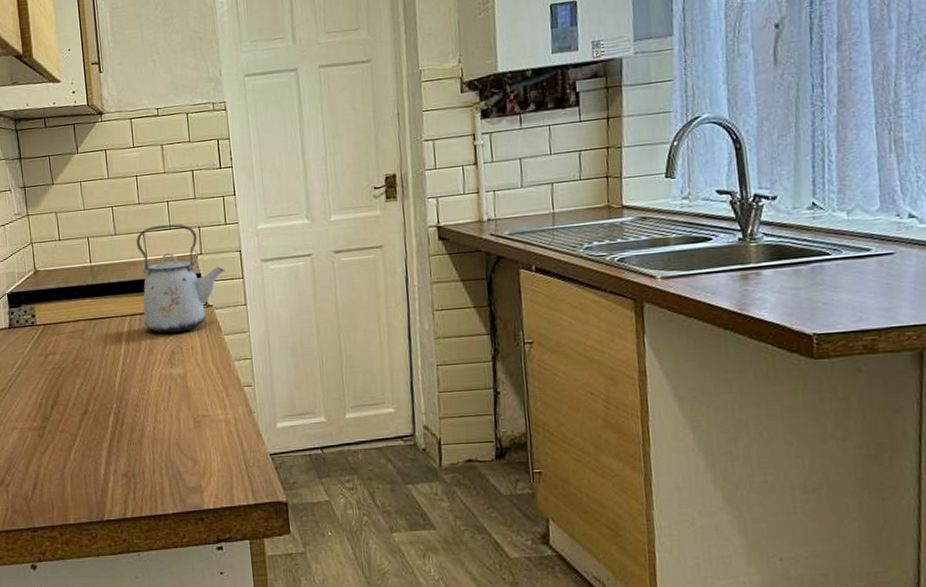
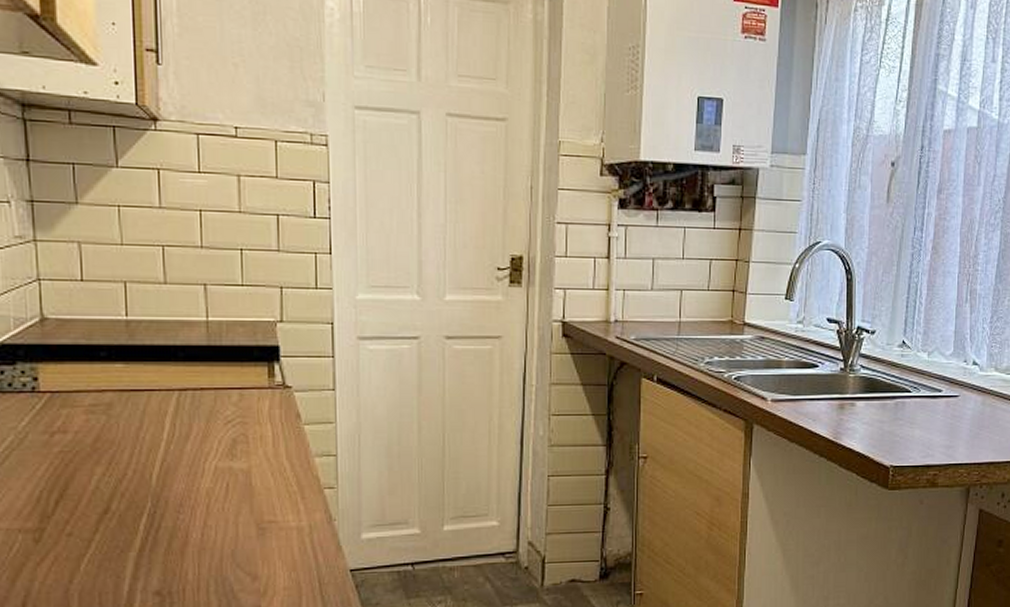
kettle: present [136,224,225,334] -> none [194,279,311,416]

